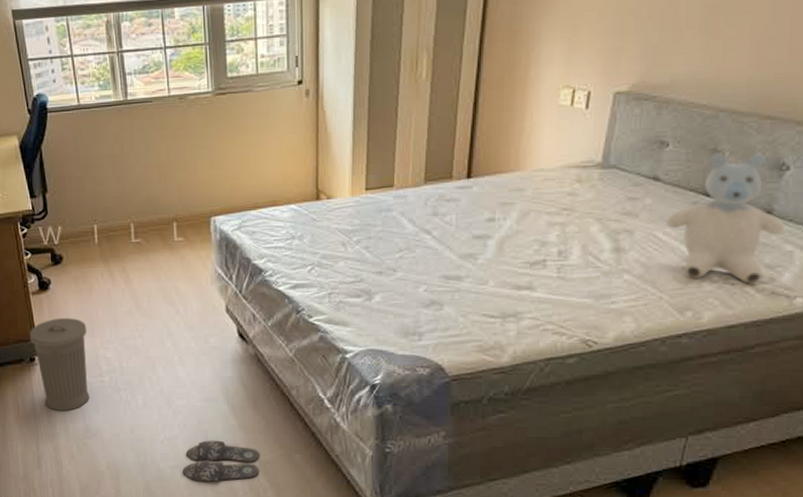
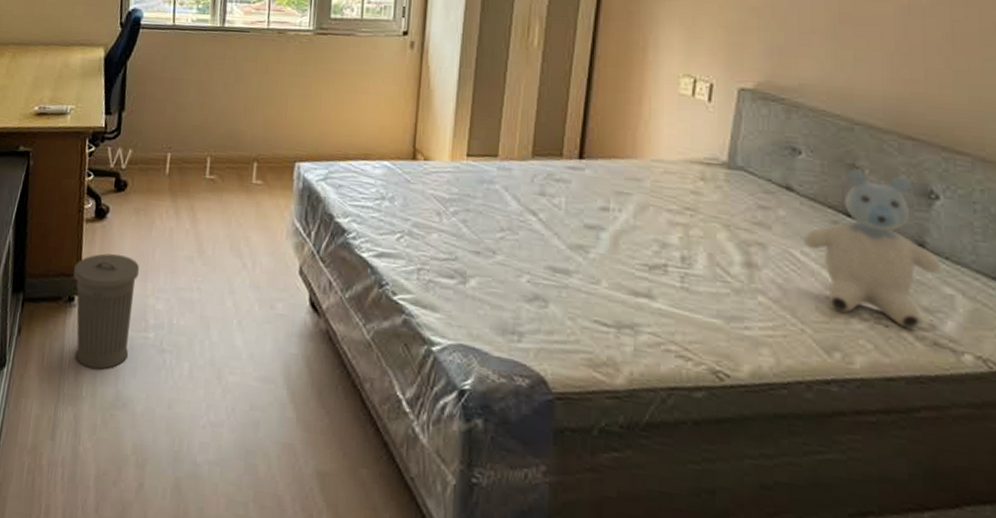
slippers: present [182,440,260,483] -> none [222,432,319,494]

